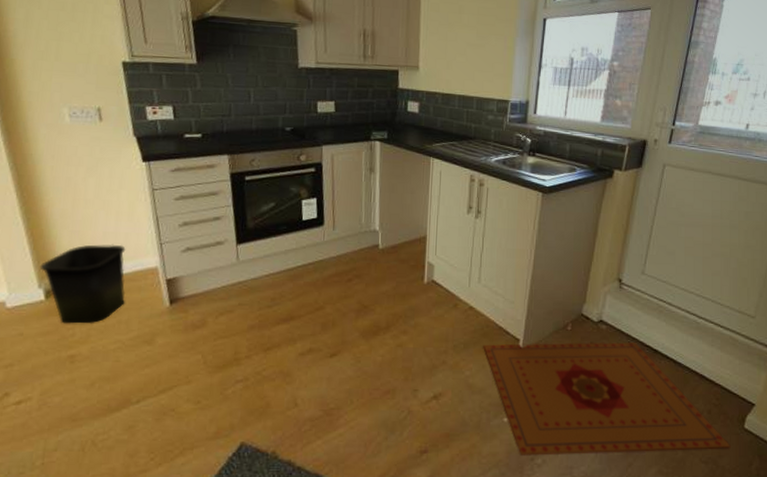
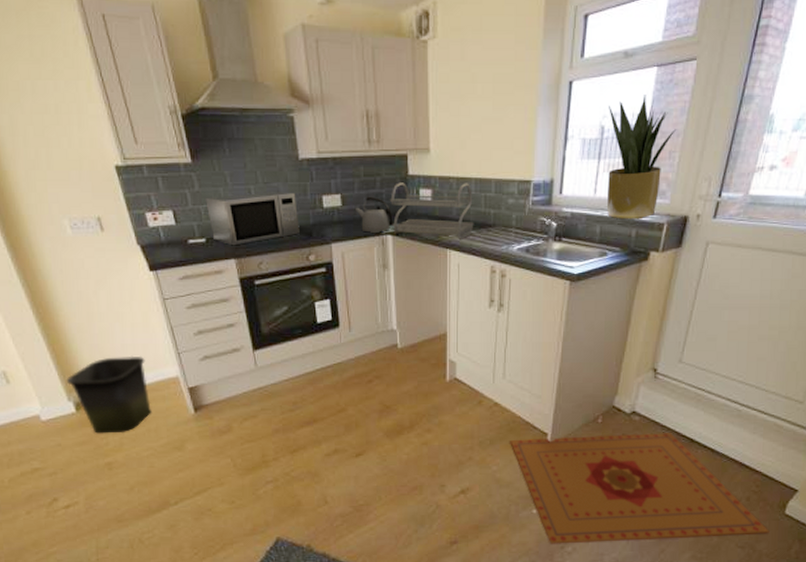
microwave: none [206,94,294,143] -> present [206,192,300,246]
kettle: none [346,105,382,138] -> present [354,196,393,233]
dish rack: none [379,94,456,149] -> present [389,183,474,239]
planter: none [575,34,636,140] -> present [607,94,677,219]

